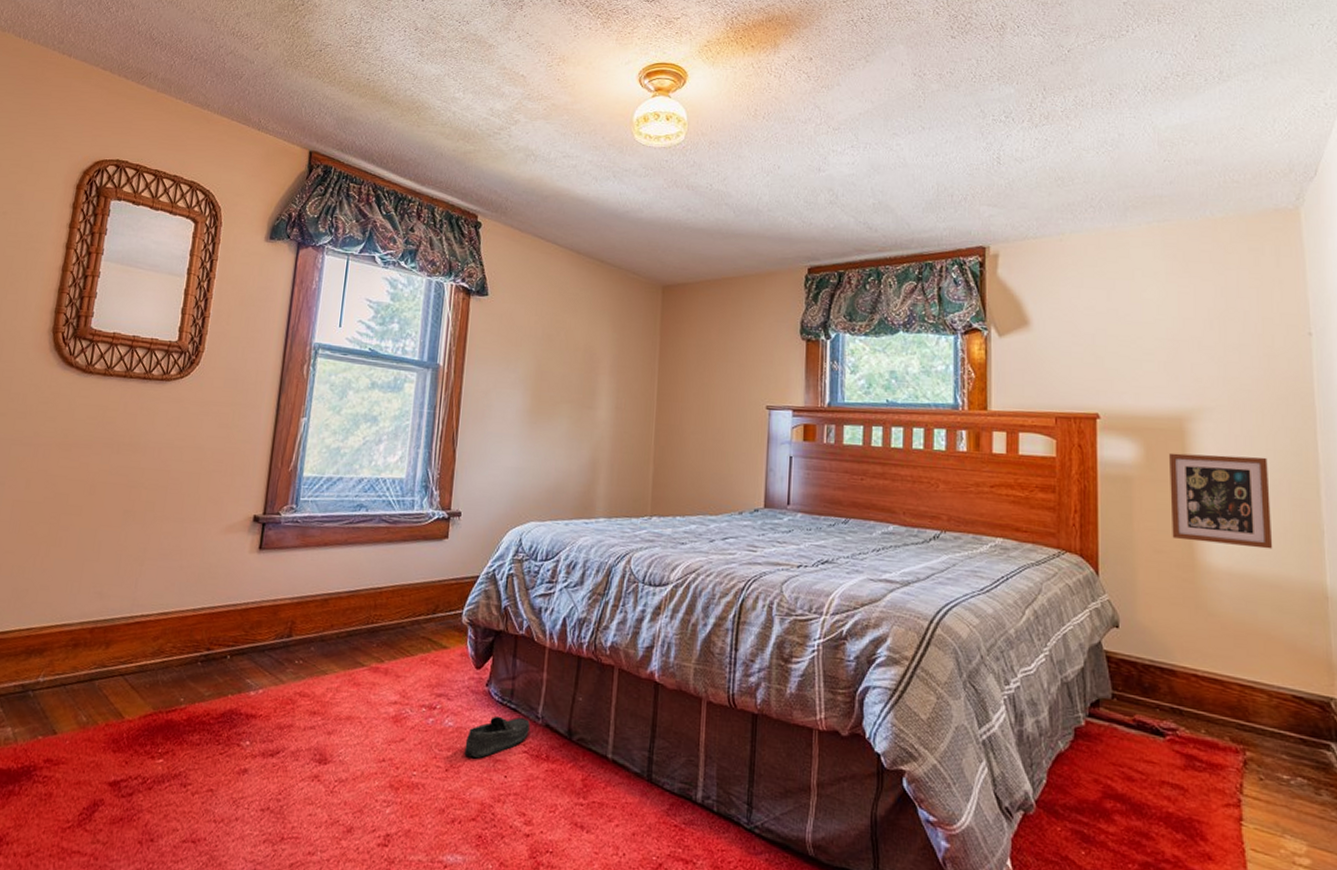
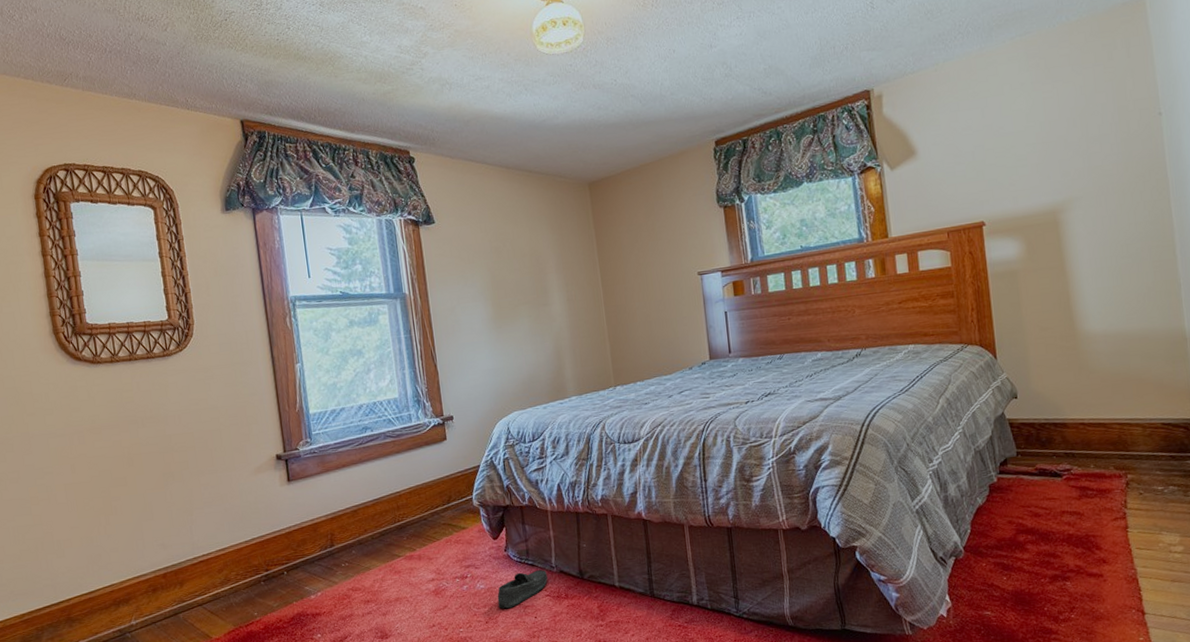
picture frame: present [1169,453,1273,549] -> none [1047,231,1139,315]

